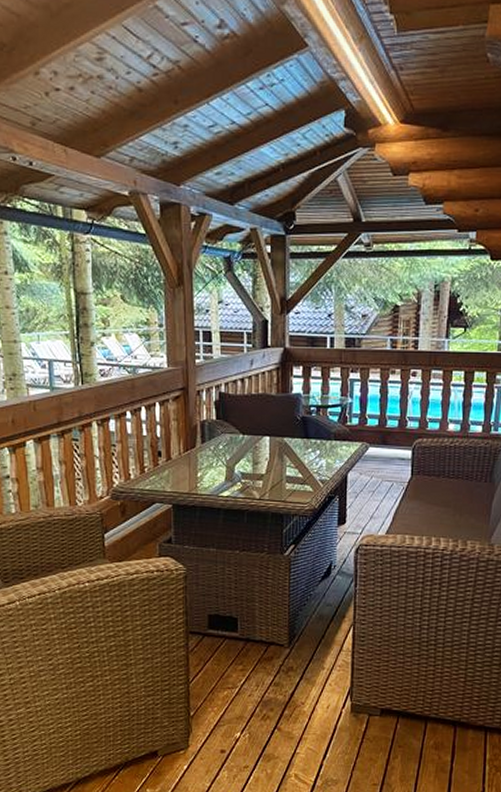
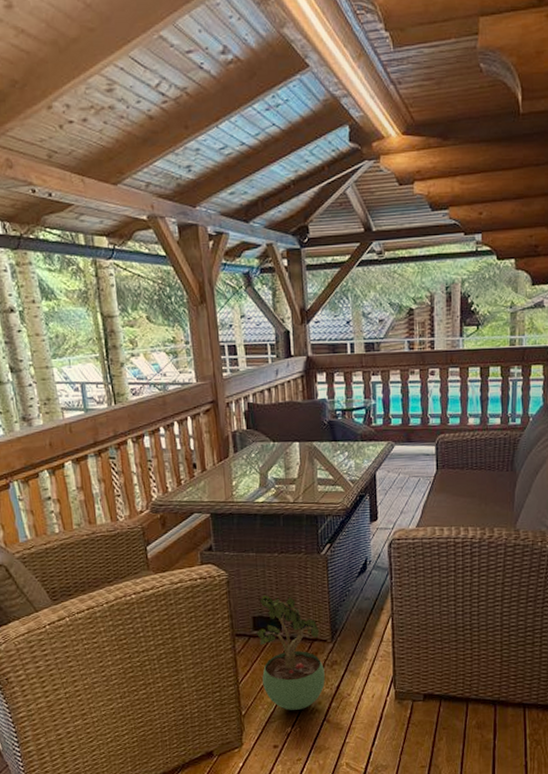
potted plant: none [210,593,279,715] -> present [256,595,325,710]

